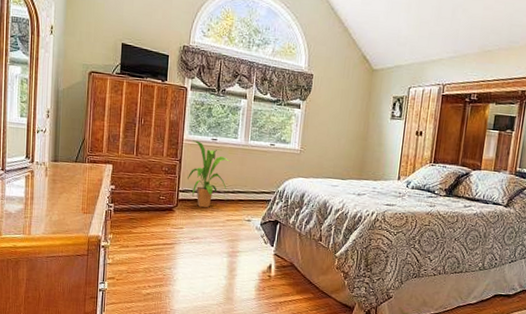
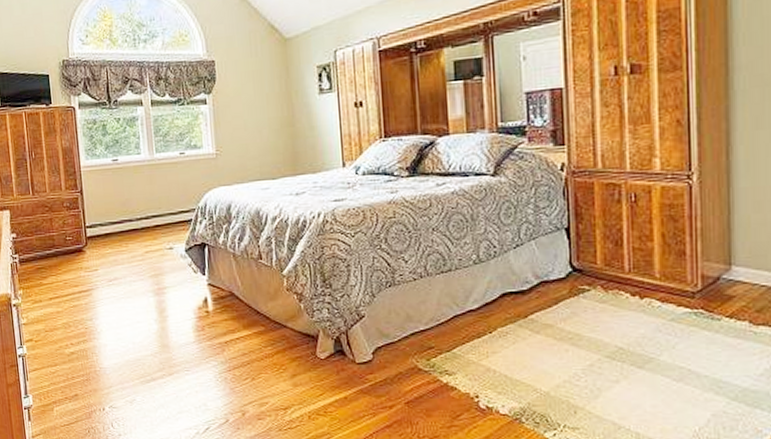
house plant: present [188,140,233,208] -> none [91,165,141,242]

